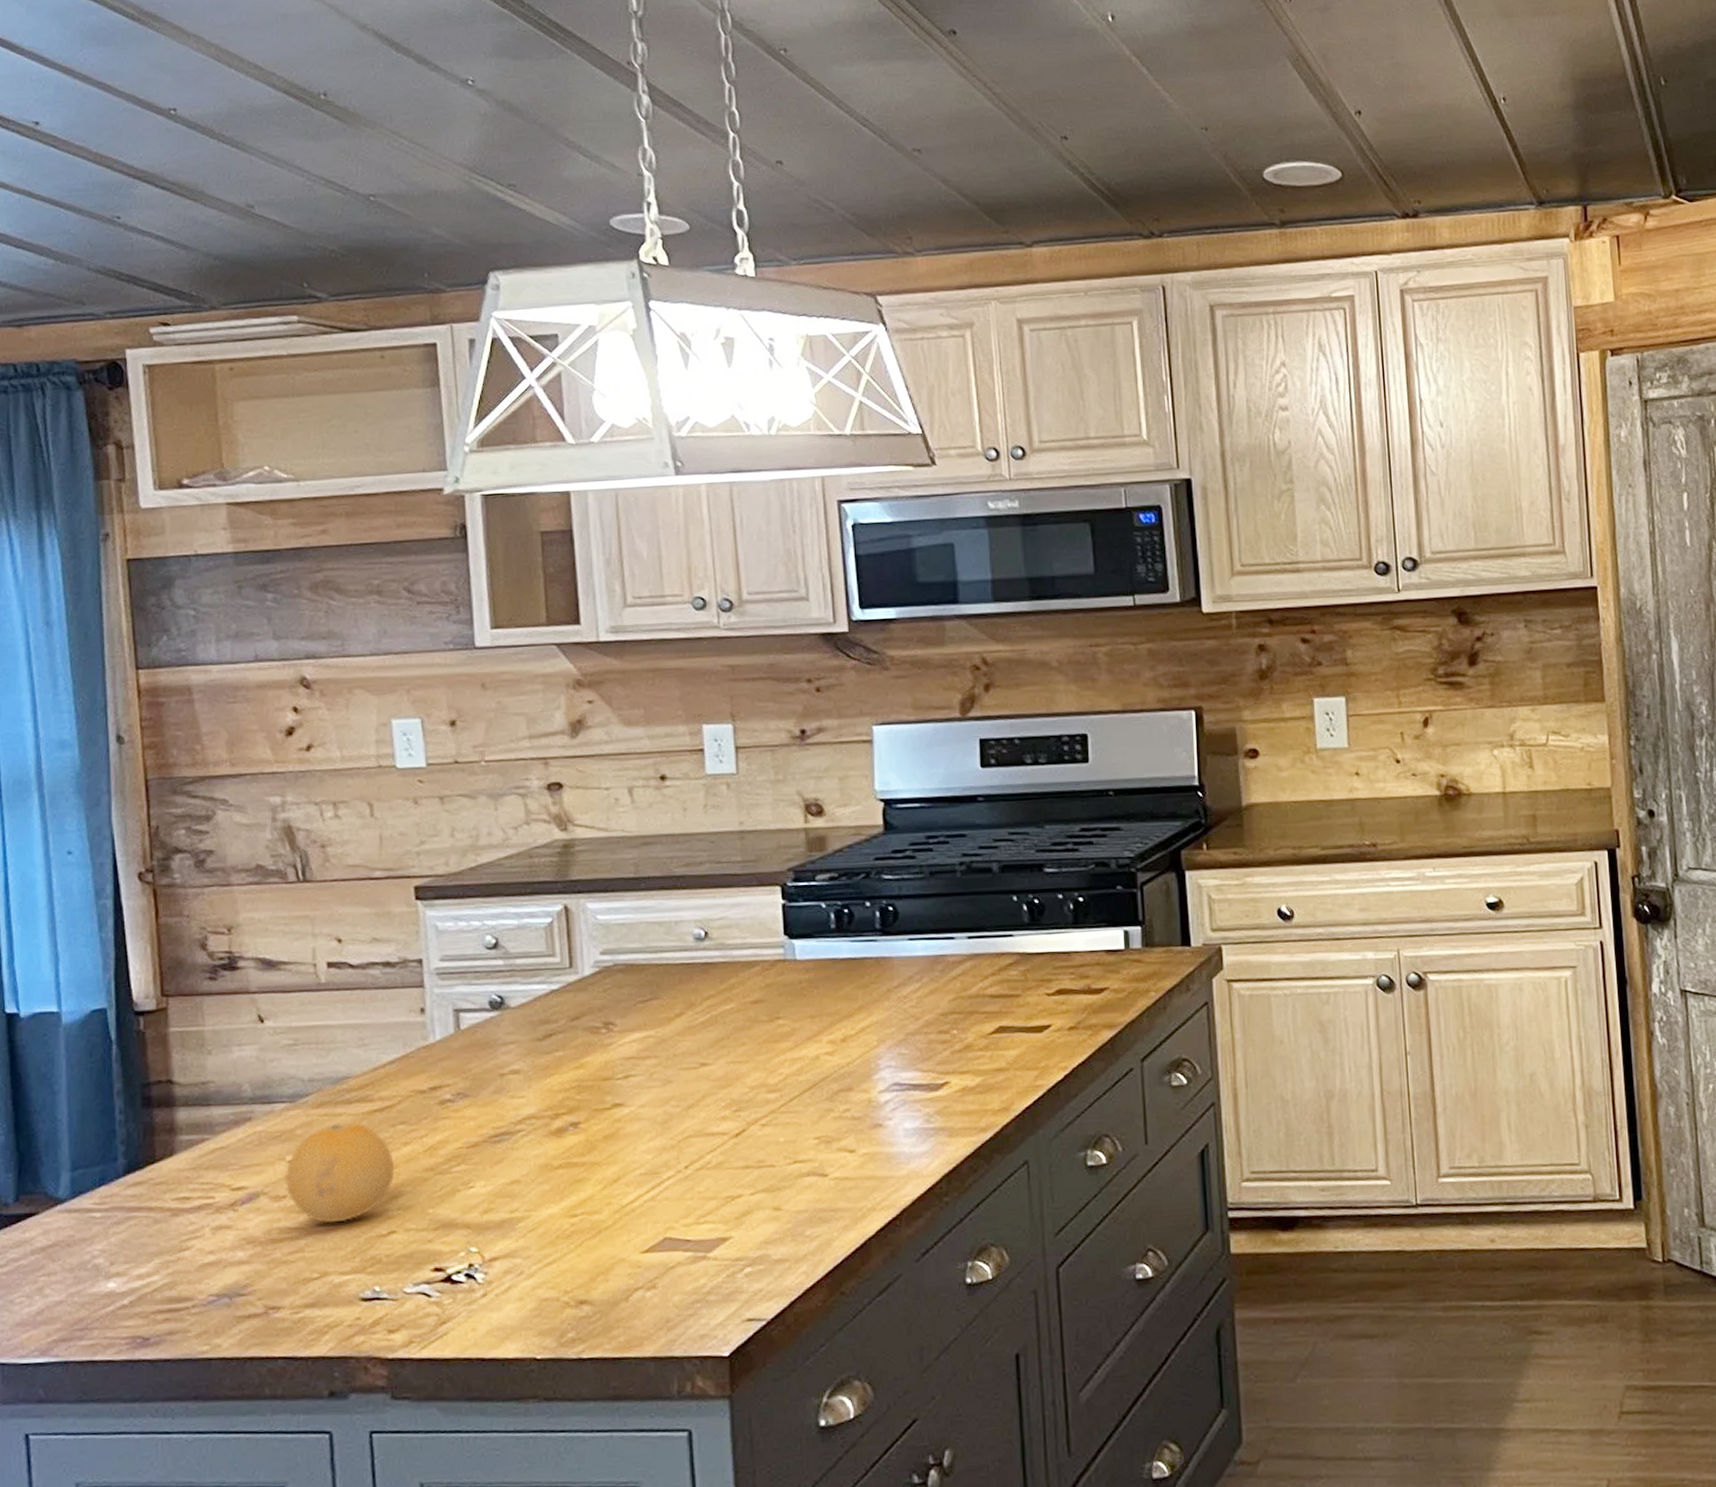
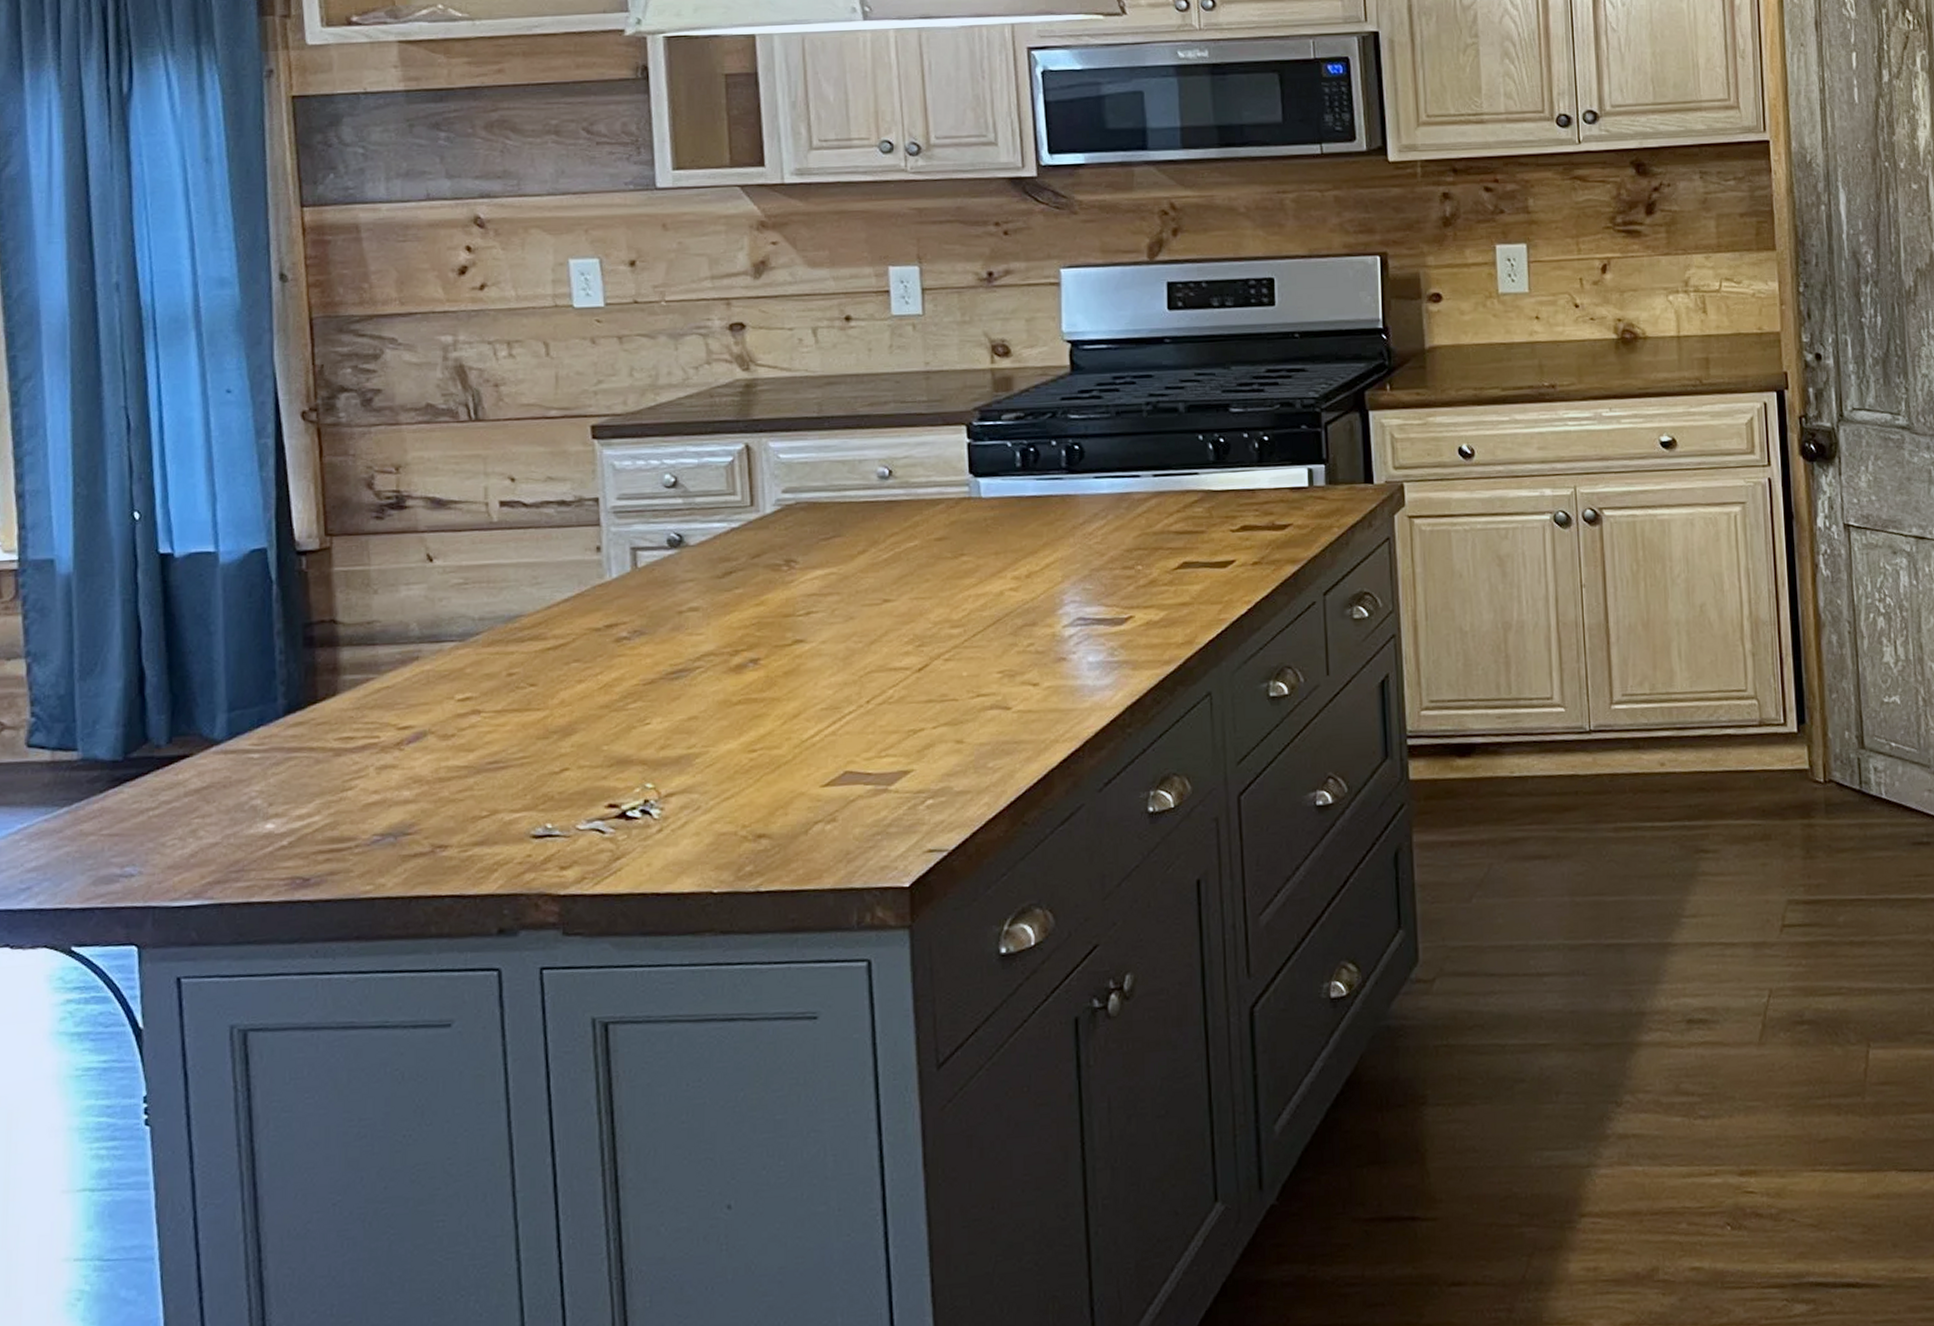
fruit: present [284,1122,395,1224] -> none [453,661,569,762]

